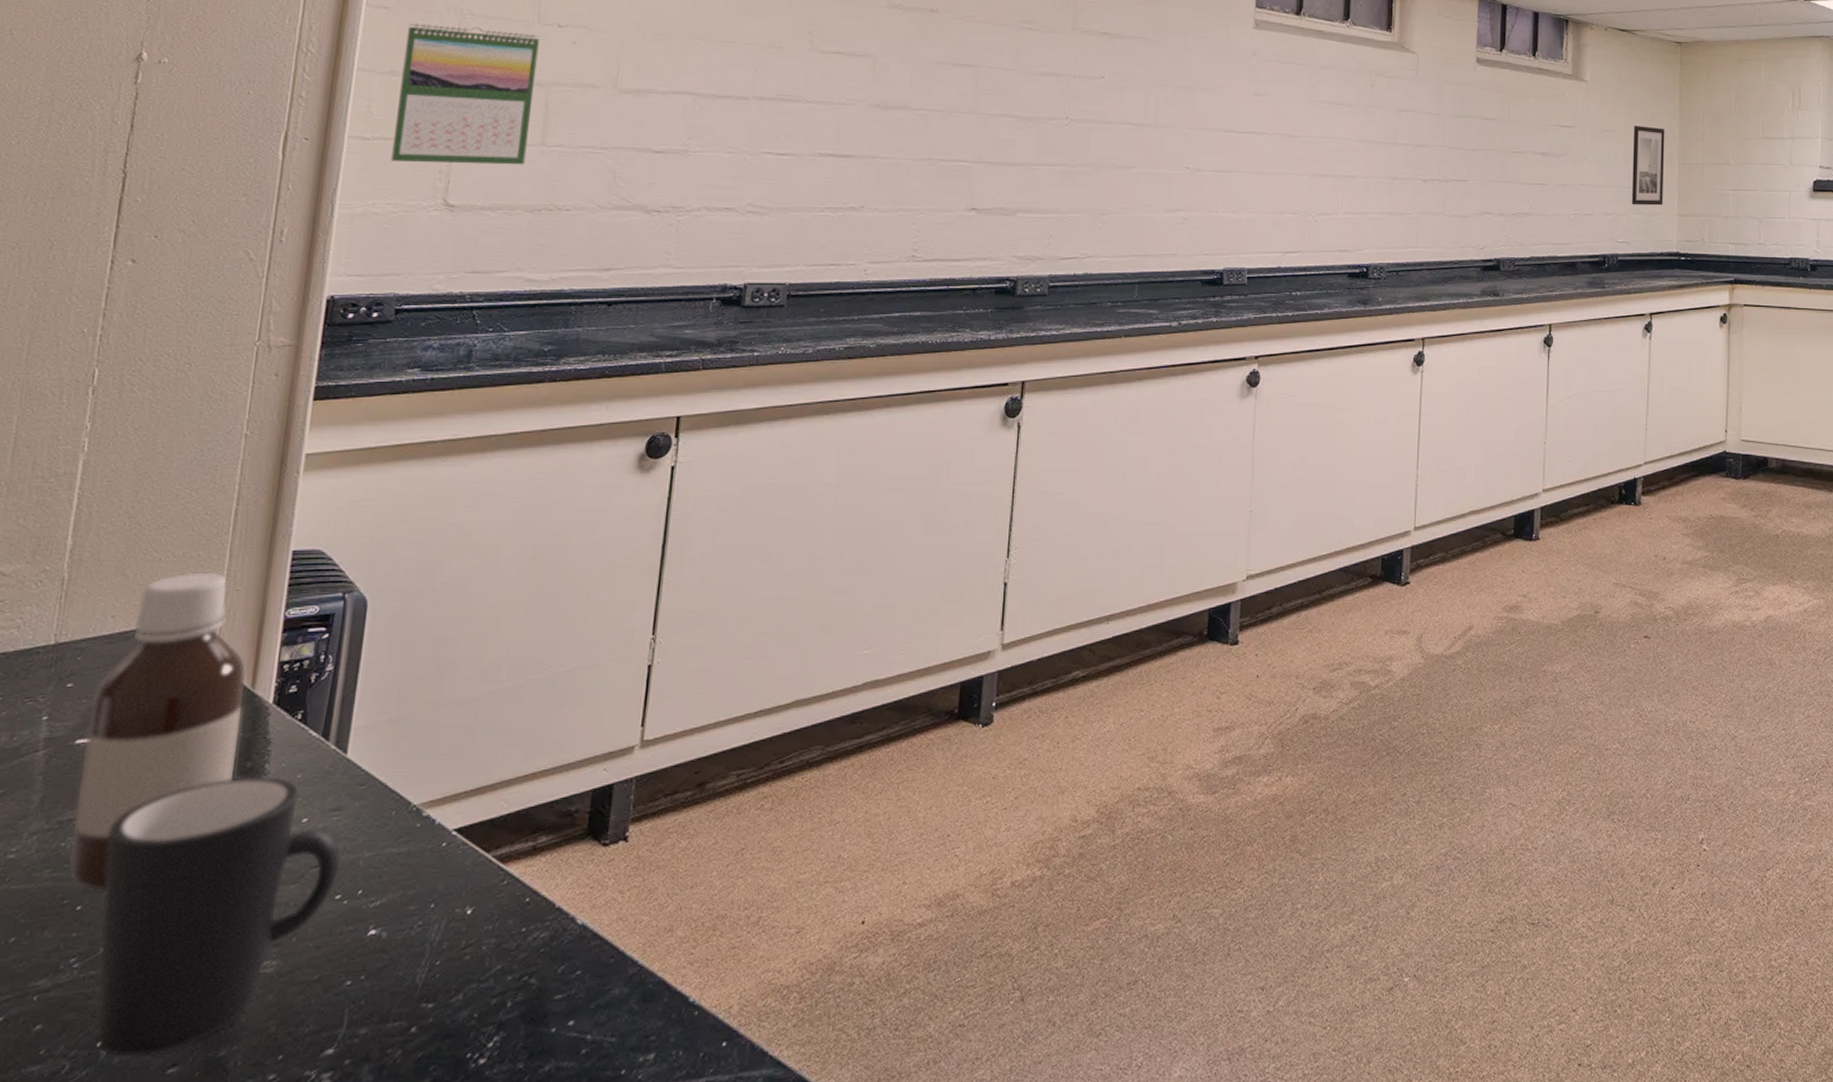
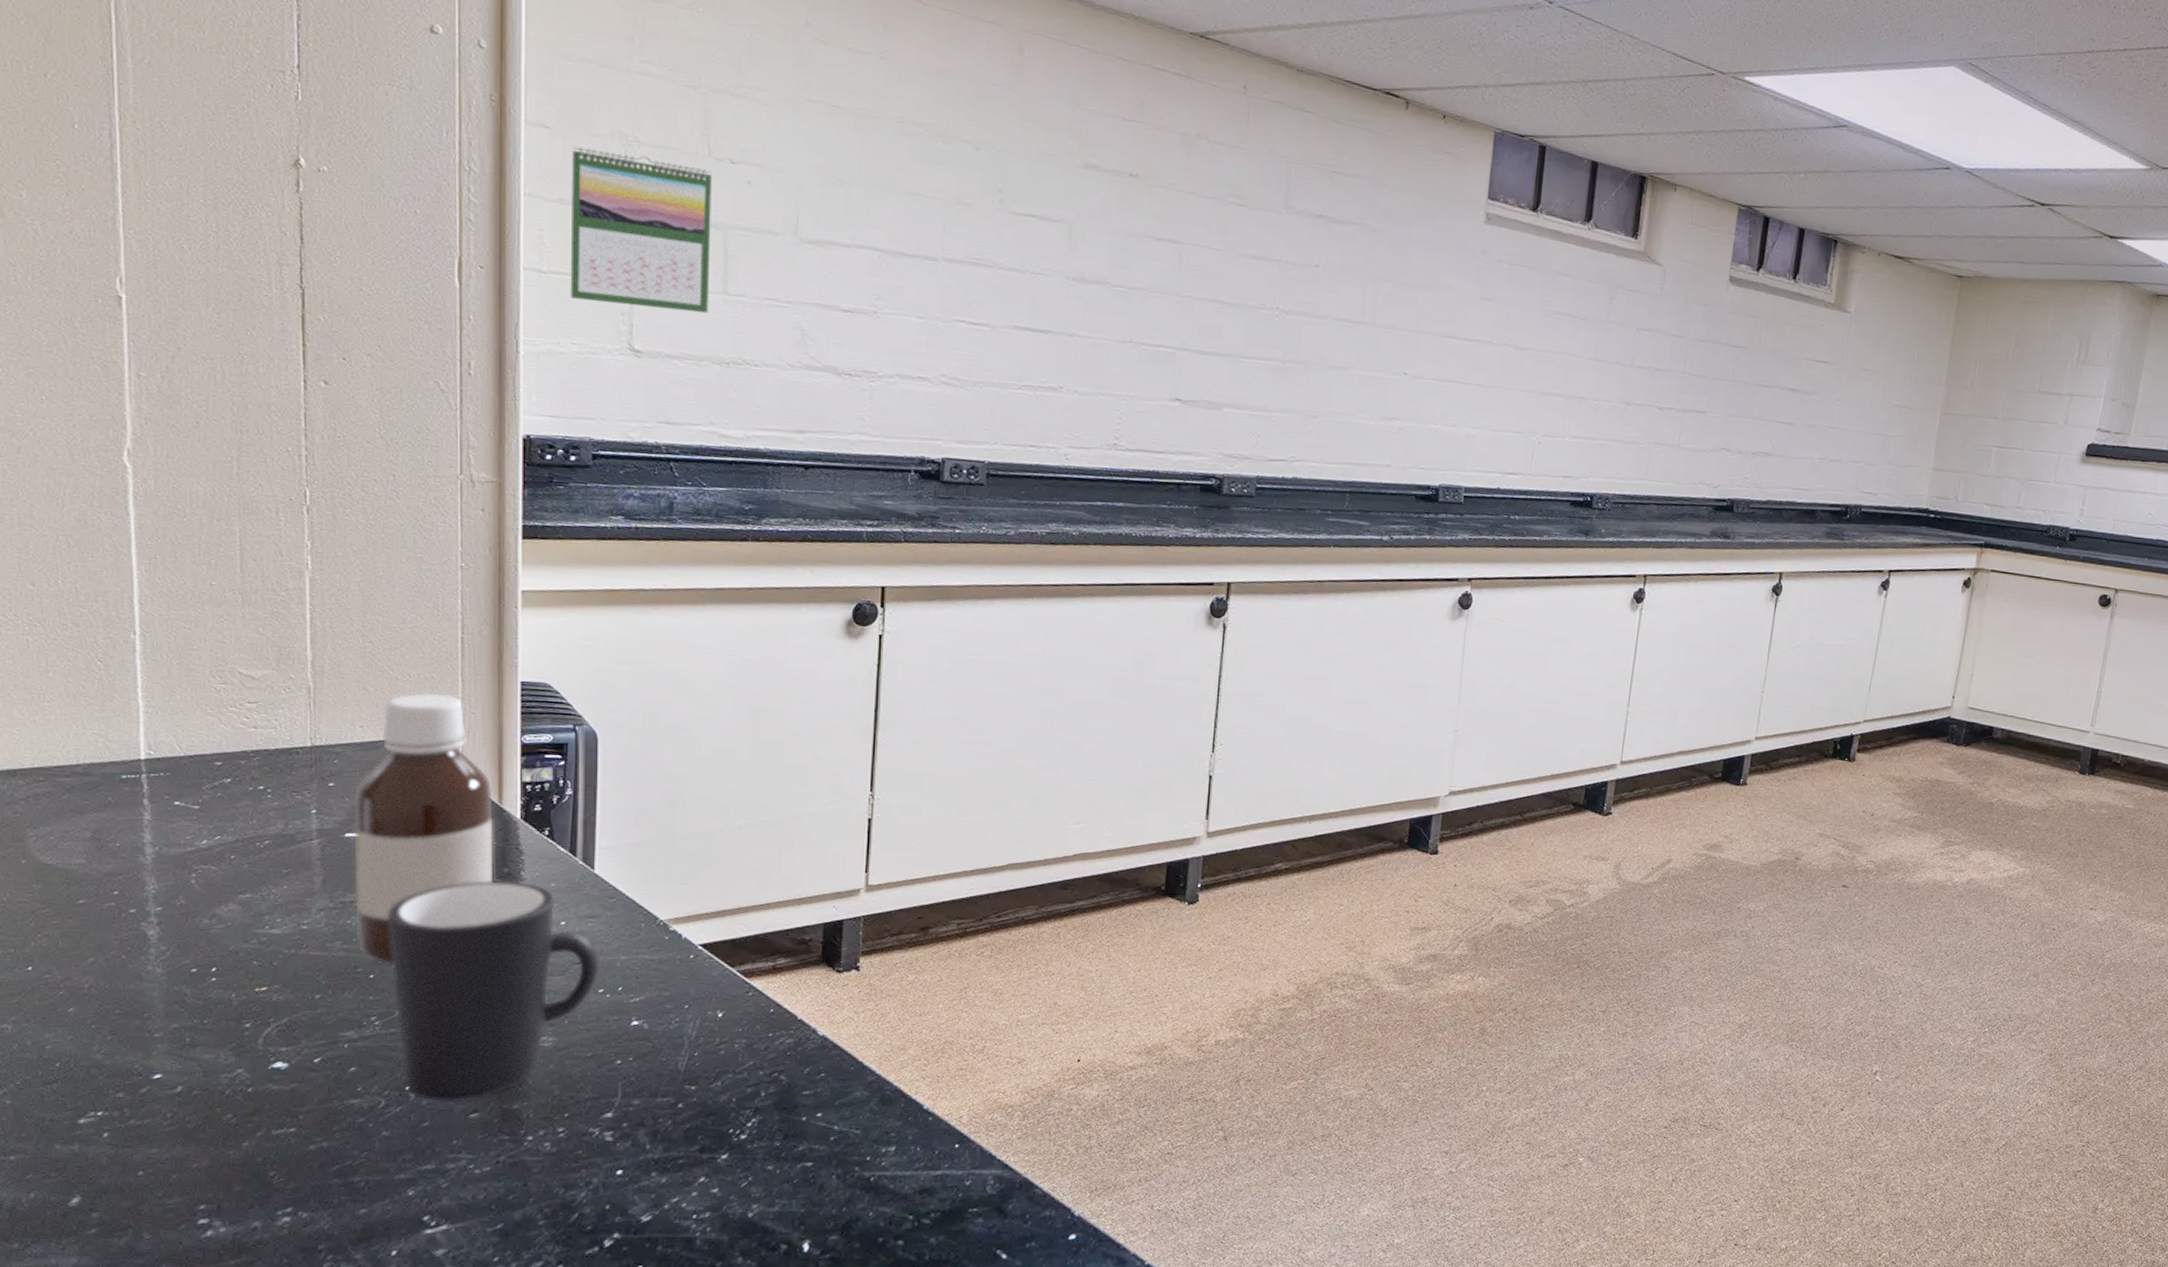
wall art: present [1631,126,1665,206] -> none [1883,367,1931,458]

